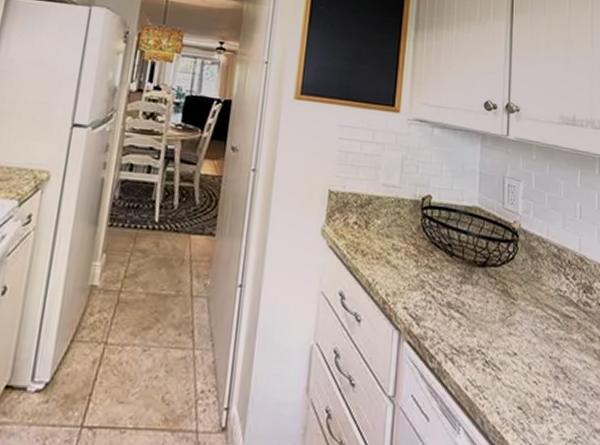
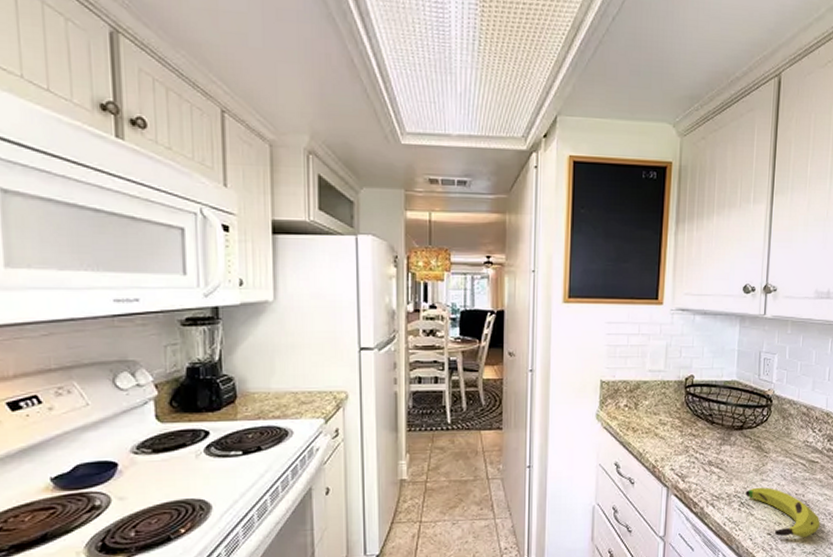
banana: none [490,342,581,419] -> present [745,487,820,538]

